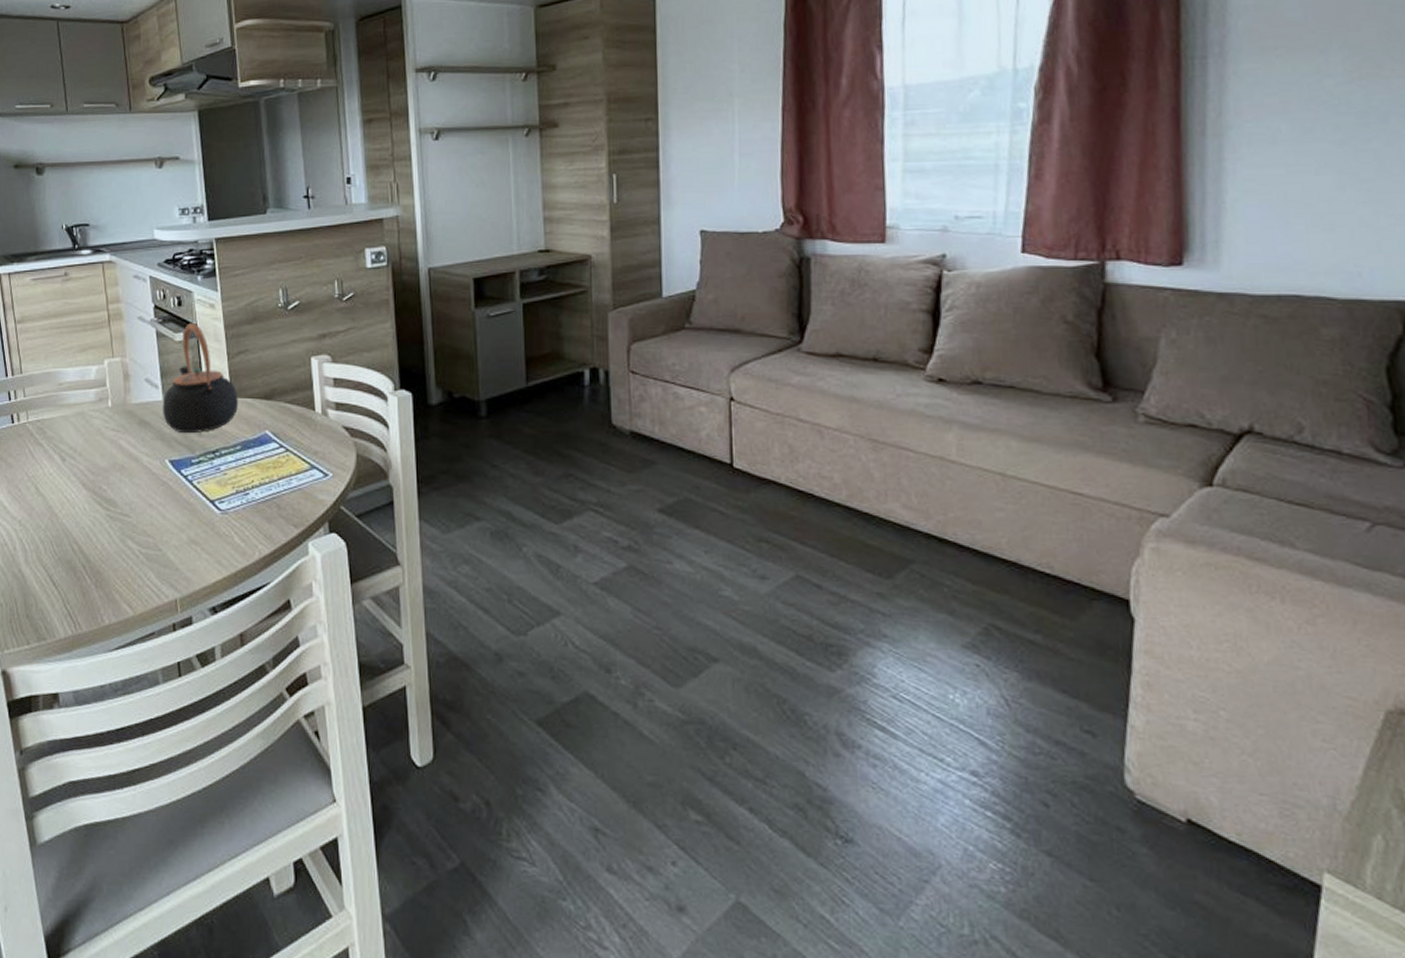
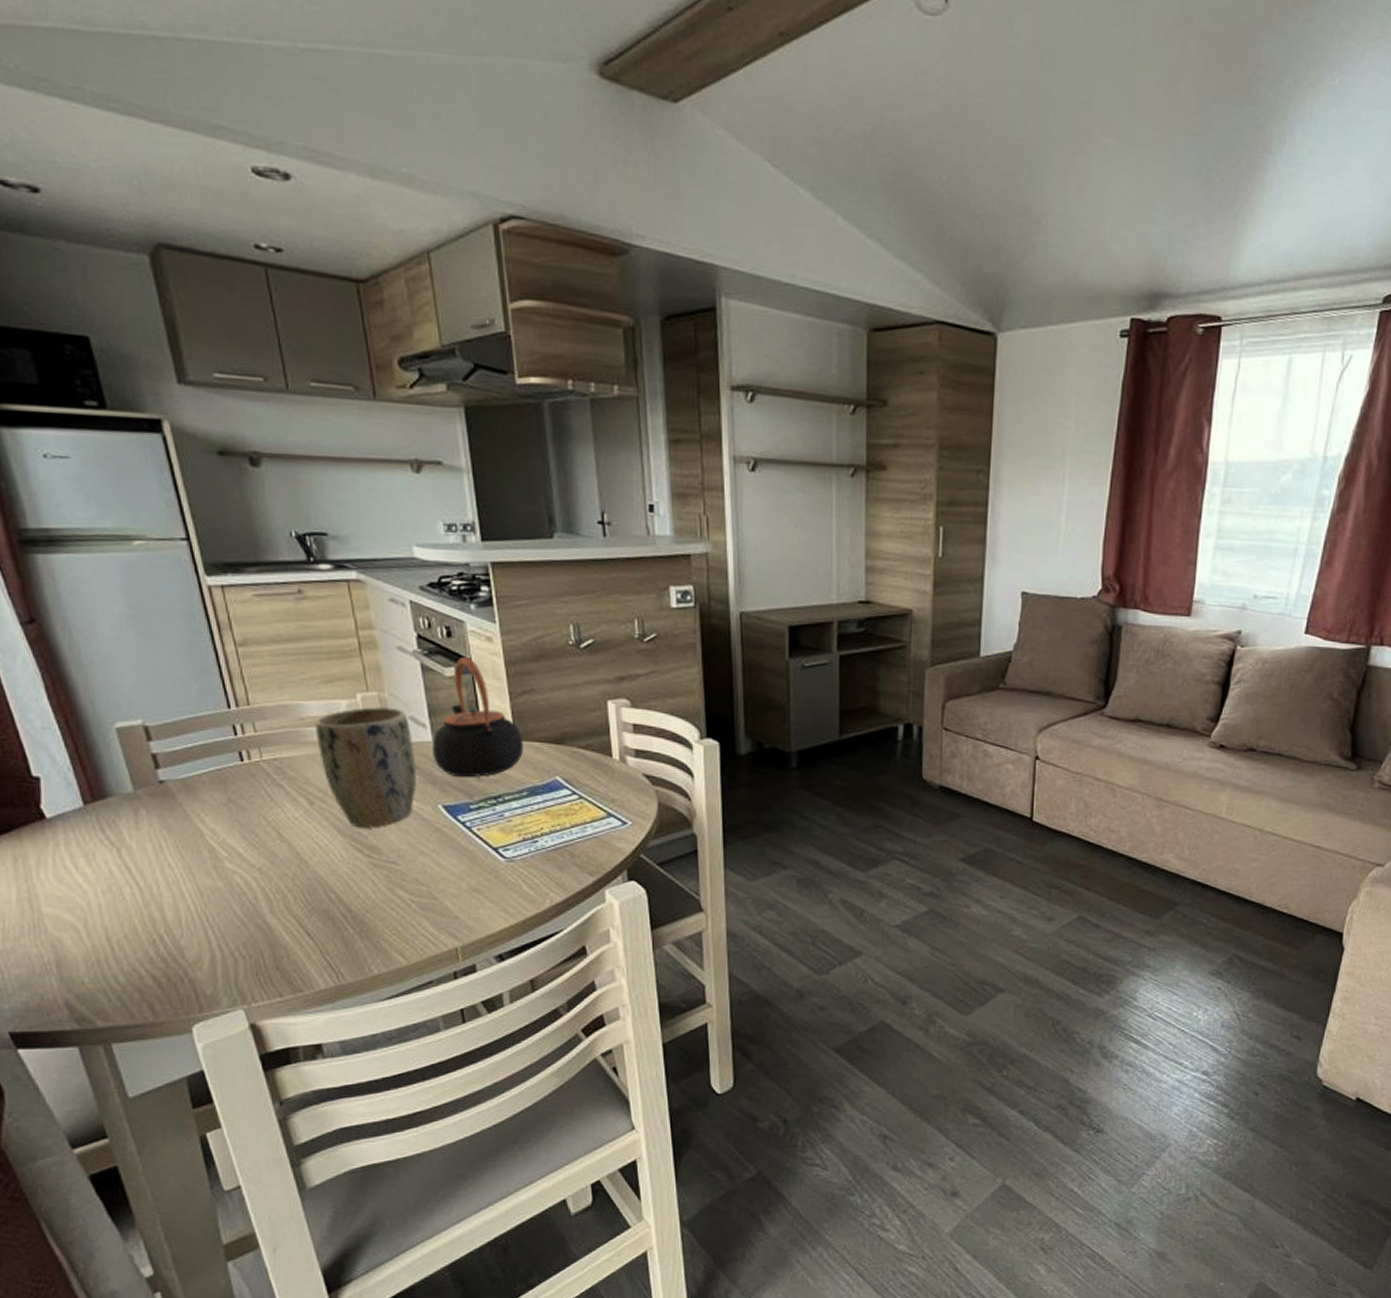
plant pot: none [70,371,148,481] -> present [314,707,416,827]

